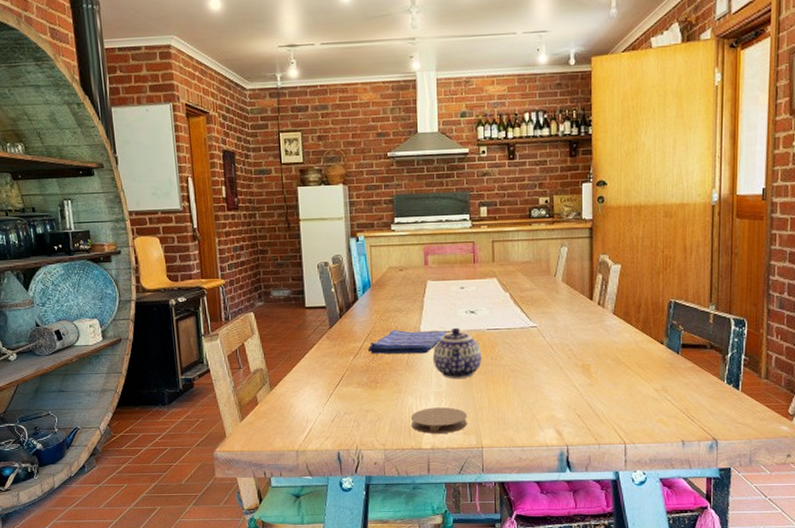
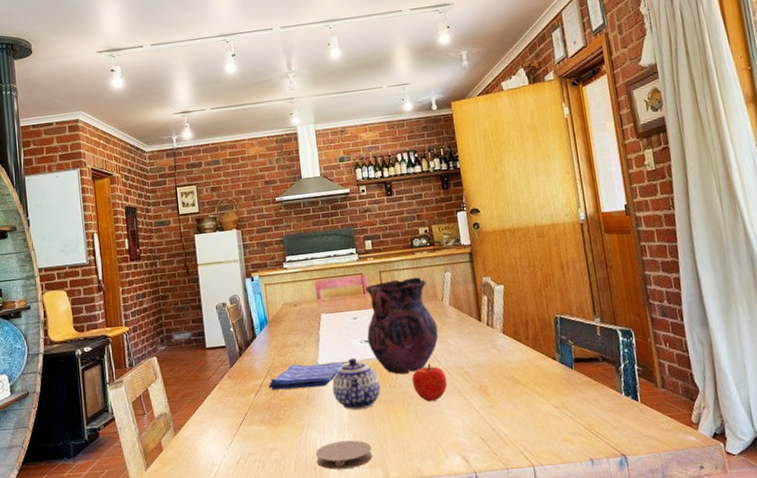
vase: none [472,250,547,348] -> present [365,277,439,375]
fruit: none [514,339,550,376] -> present [411,364,448,402]

